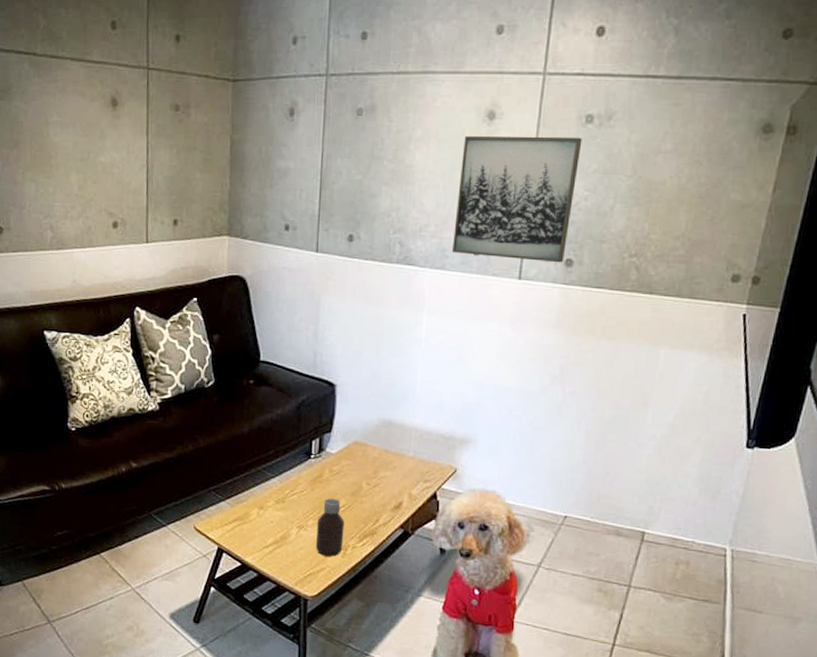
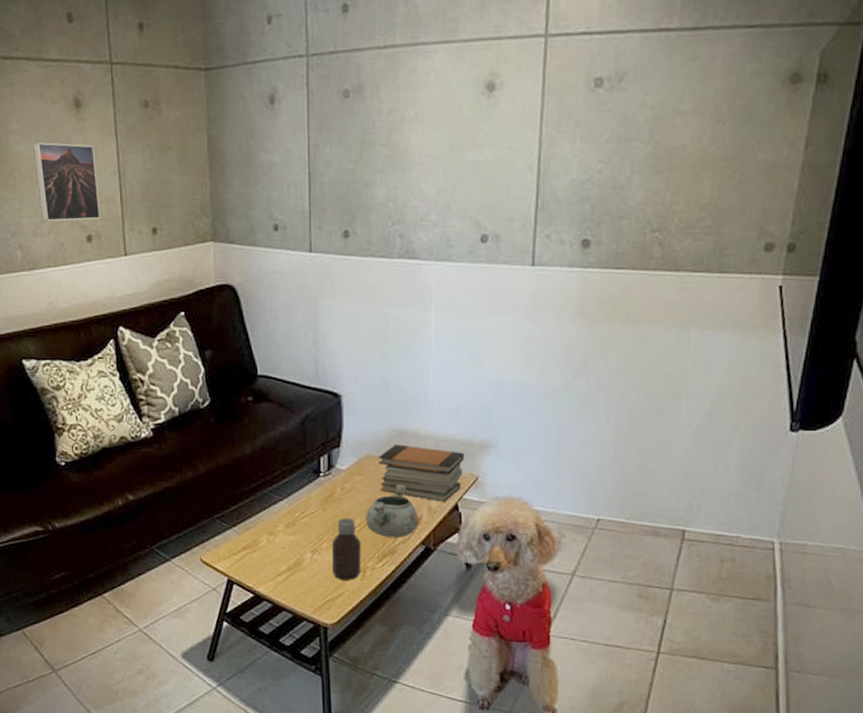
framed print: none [70,135,127,207] -> present [33,142,101,221]
decorative bowl: none [350,470,400,521] -> present [366,483,419,538]
book stack: none [366,434,446,490] -> present [379,444,464,502]
wall art: present [451,135,582,263] -> none [457,103,592,245]

